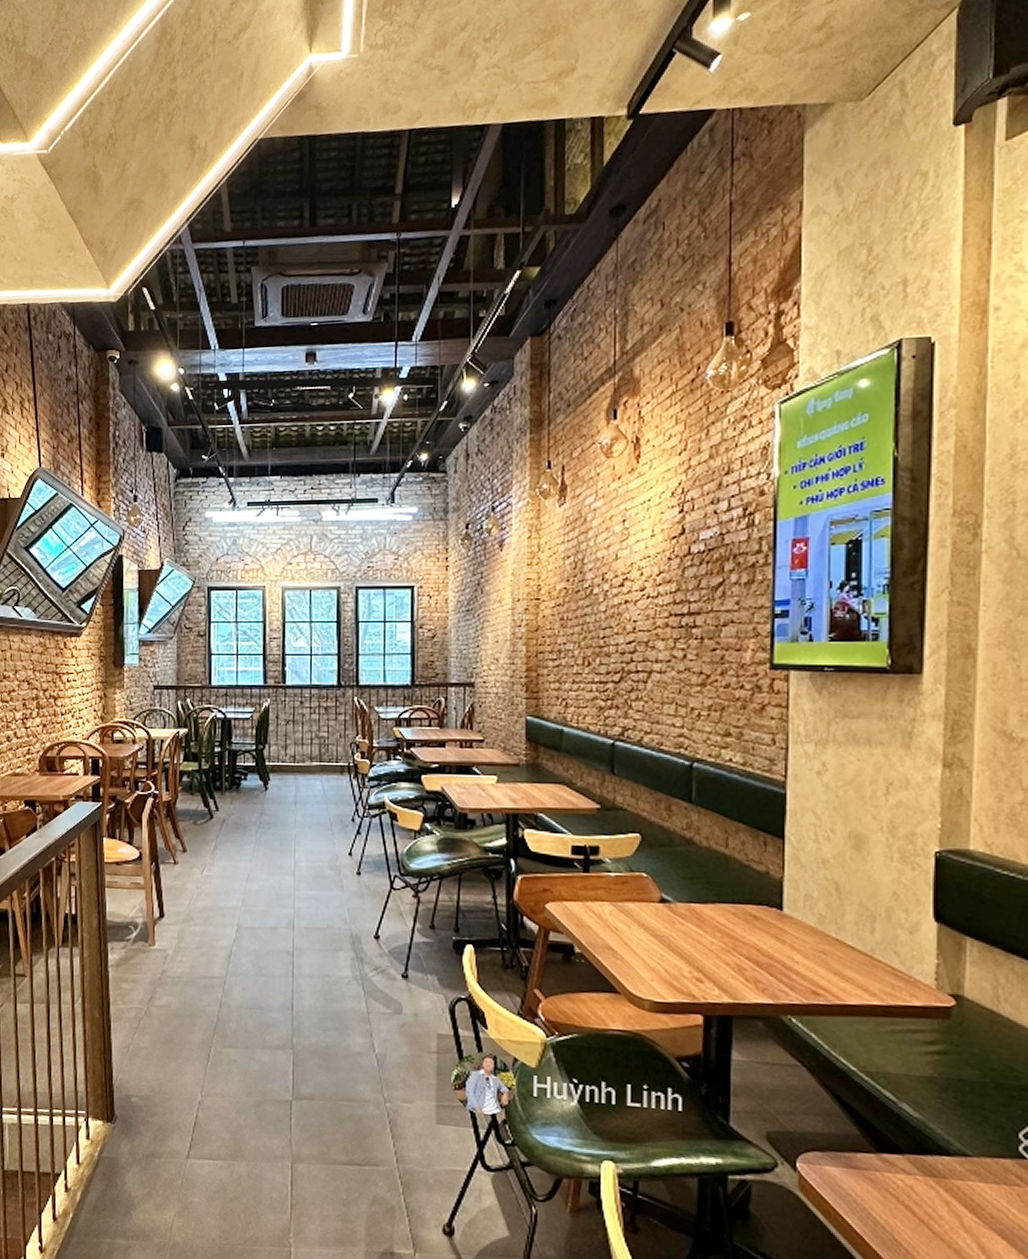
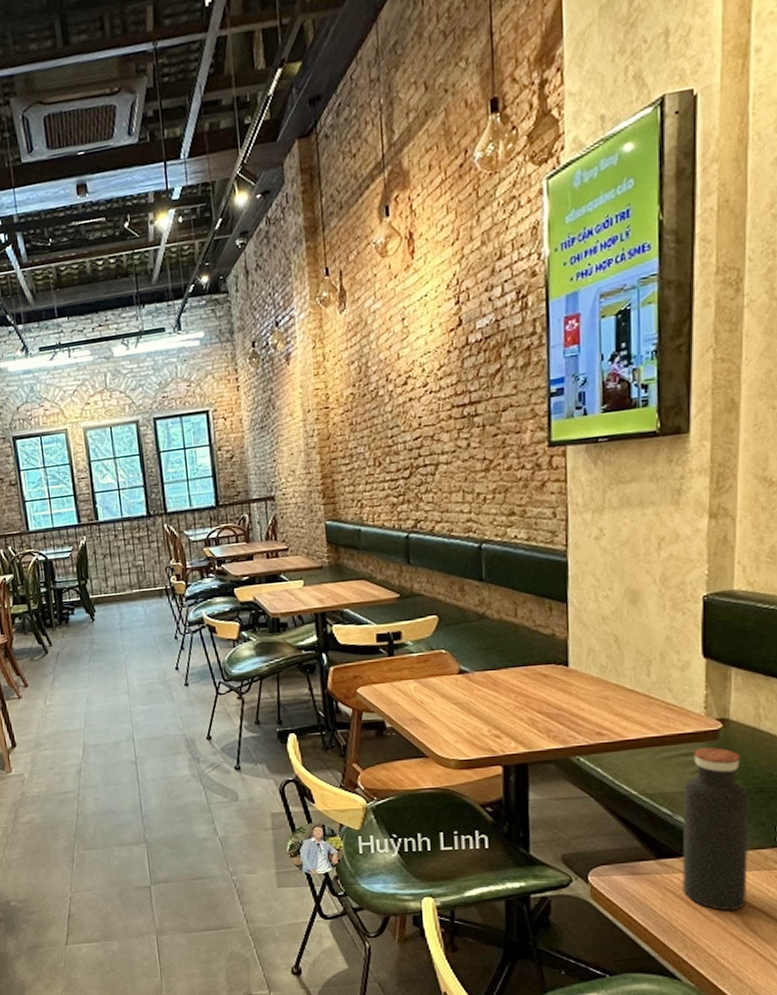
water bottle: none [907,1026,986,1231] -> present [682,747,749,911]

